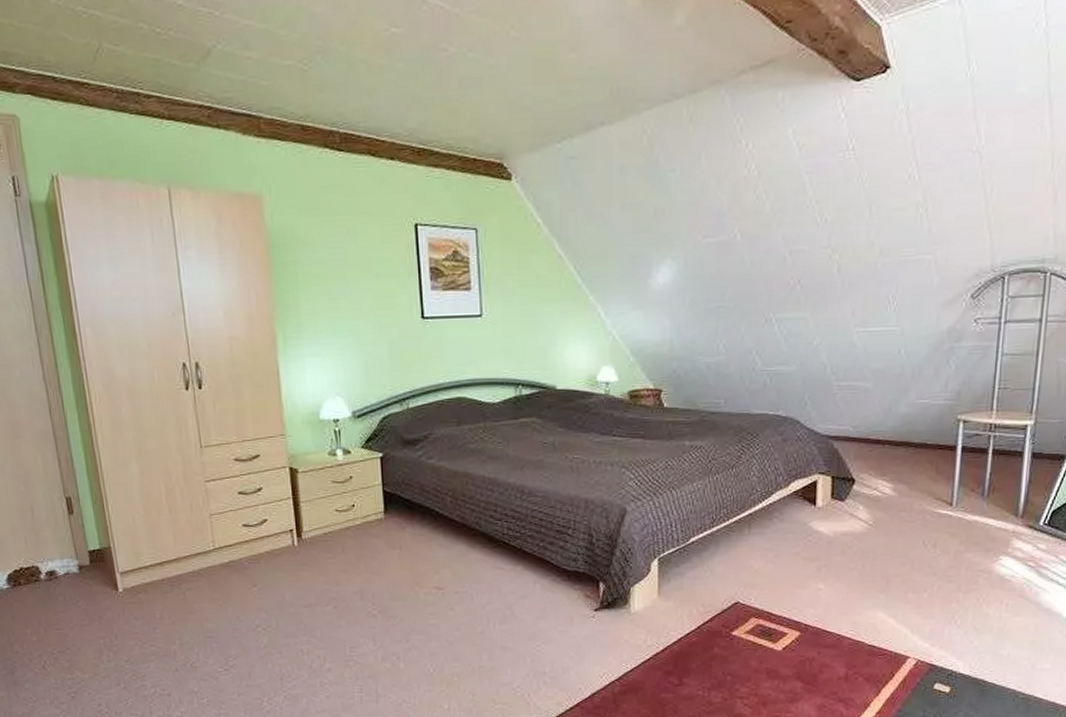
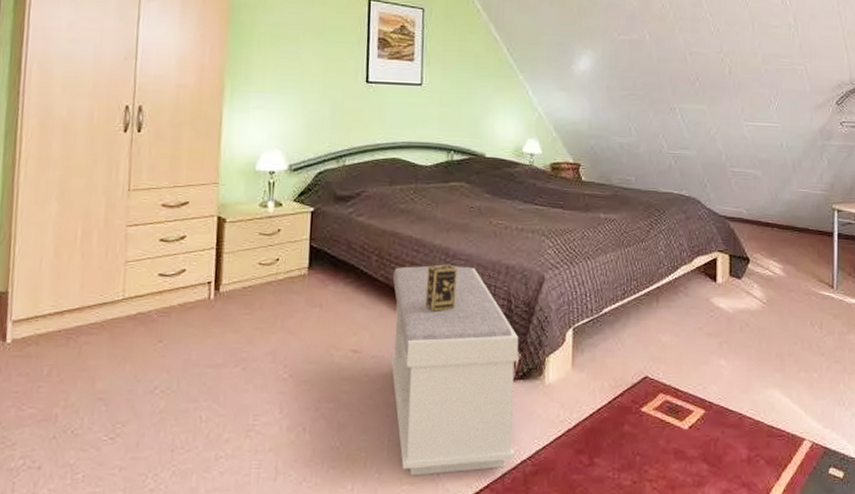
bench: none [468,502,603,697] -> present [391,266,519,476]
decorative box: none [503,502,535,548] -> present [425,264,457,311]

